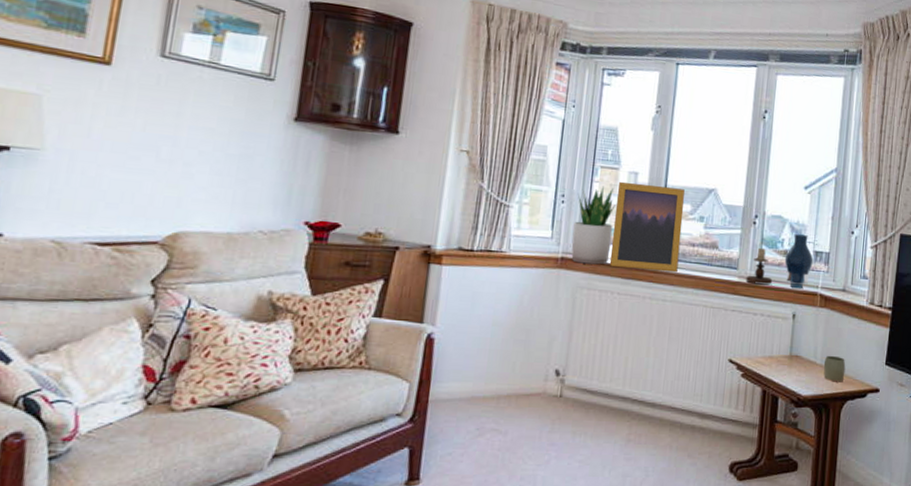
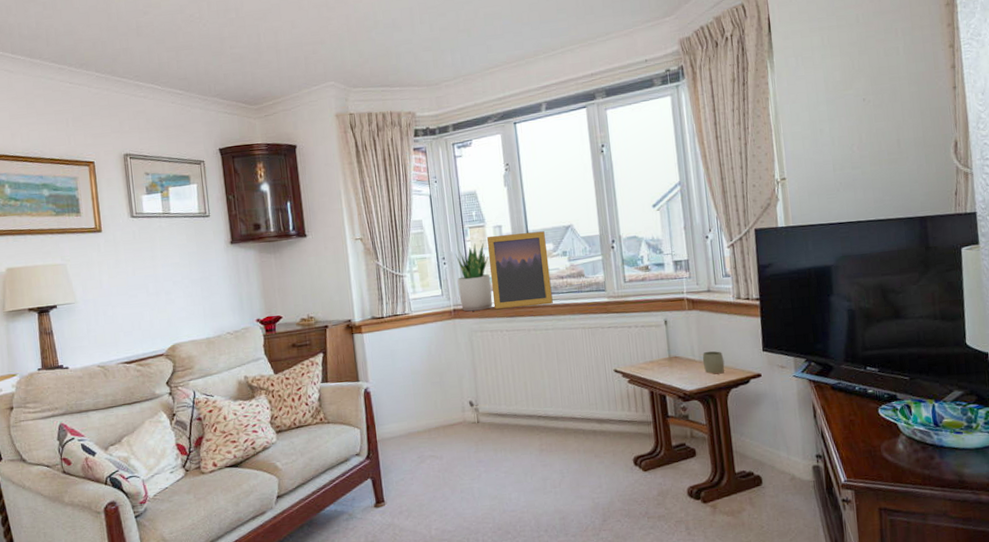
candlestick: present [745,247,773,285] -> none [615,267,640,301]
vase: present [784,234,814,288] -> none [646,248,675,297]

